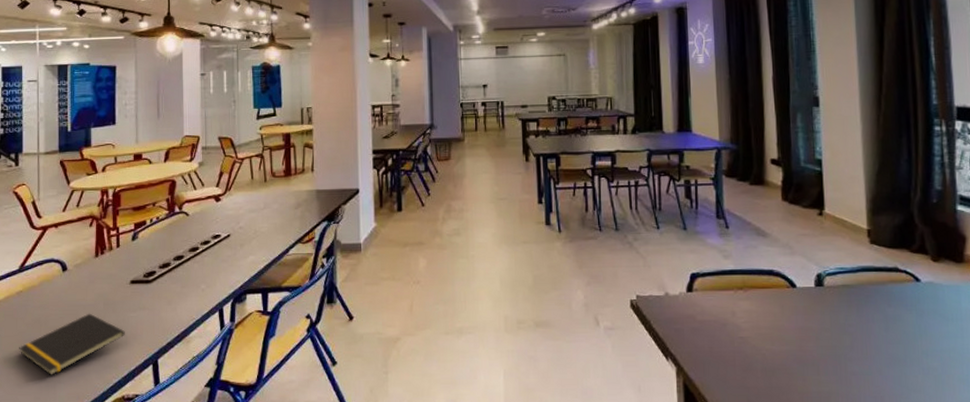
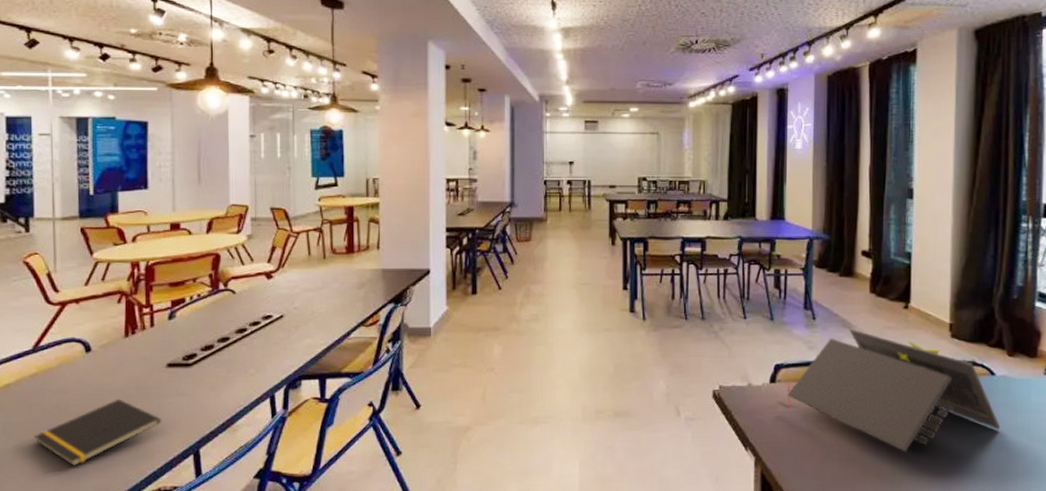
laptop: none [704,236,931,362] -> present [786,328,1001,452]

